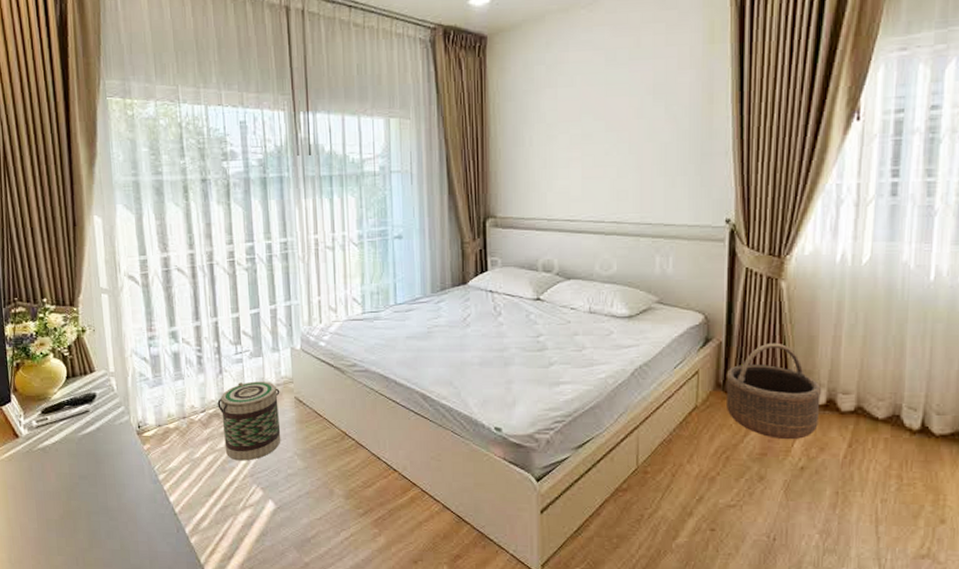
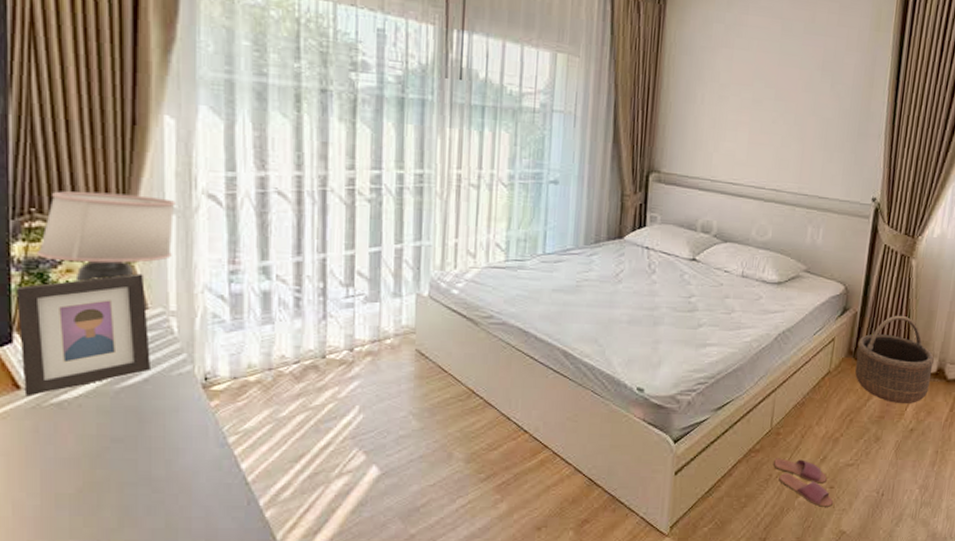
picture frame: none [10,343,100,443] -> present [16,273,150,397]
table lamp: none [20,281,108,352] -> present [36,191,175,282]
basket: present [217,381,281,461] -> none [316,330,398,421]
slippers: none [644,497,716,551] -> present [774,458,833,507]

